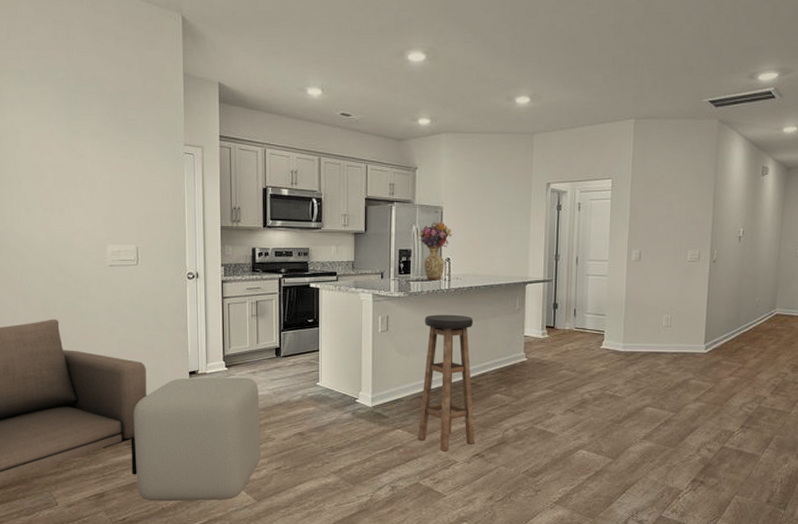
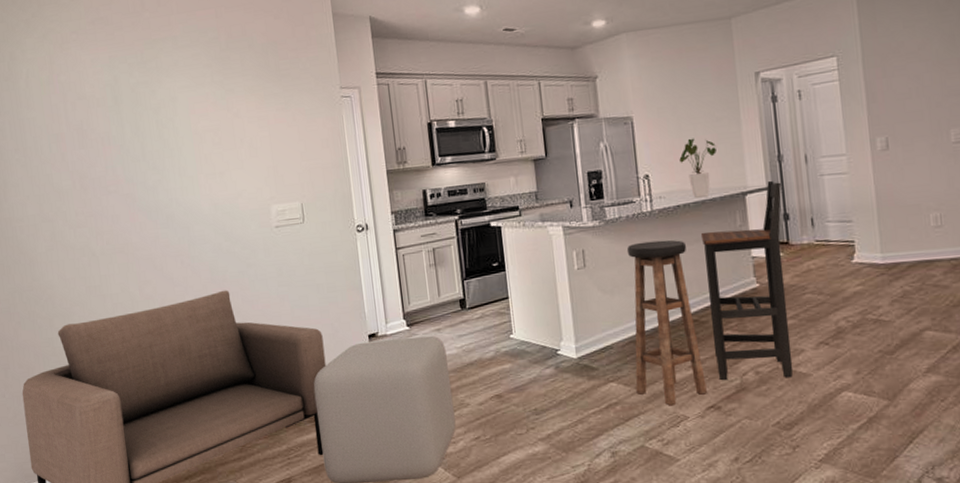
flower arrangement: present [418,219,454,281] -> none [607,132,649,204]
house plant: none [477,231,508,282] -> present [679,138,717,198]
bar stool: none [484,274,555,436] -> present [700,180,794,381]

